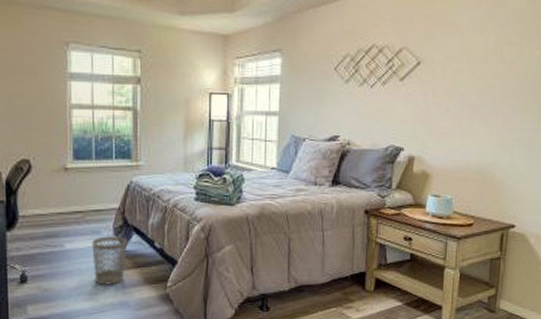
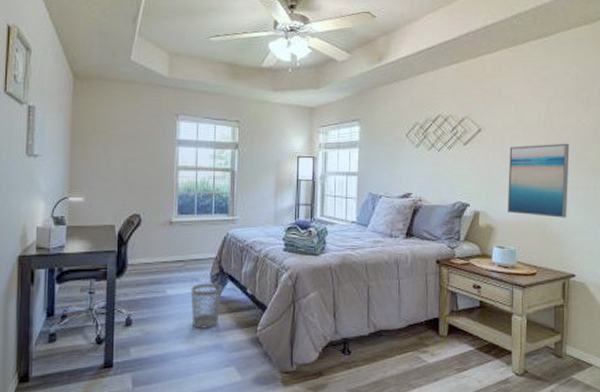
wall art: none [446,78,519,163] -> present [508,143,570,218]

